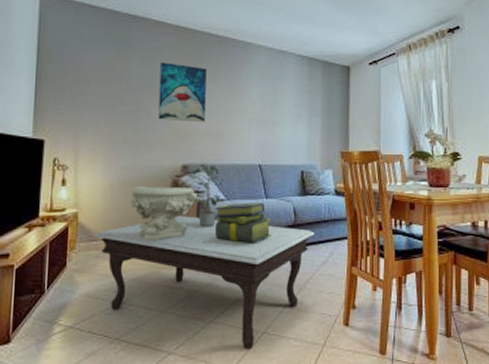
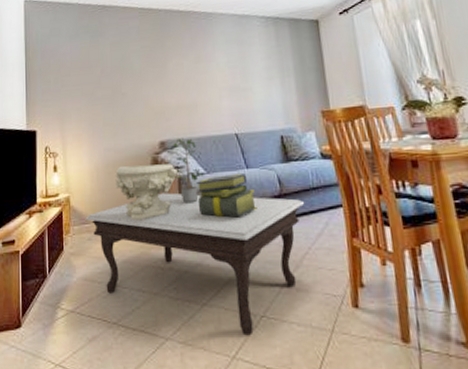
wall art: present [158,62,207,123] -> none [130,43,178,100]

